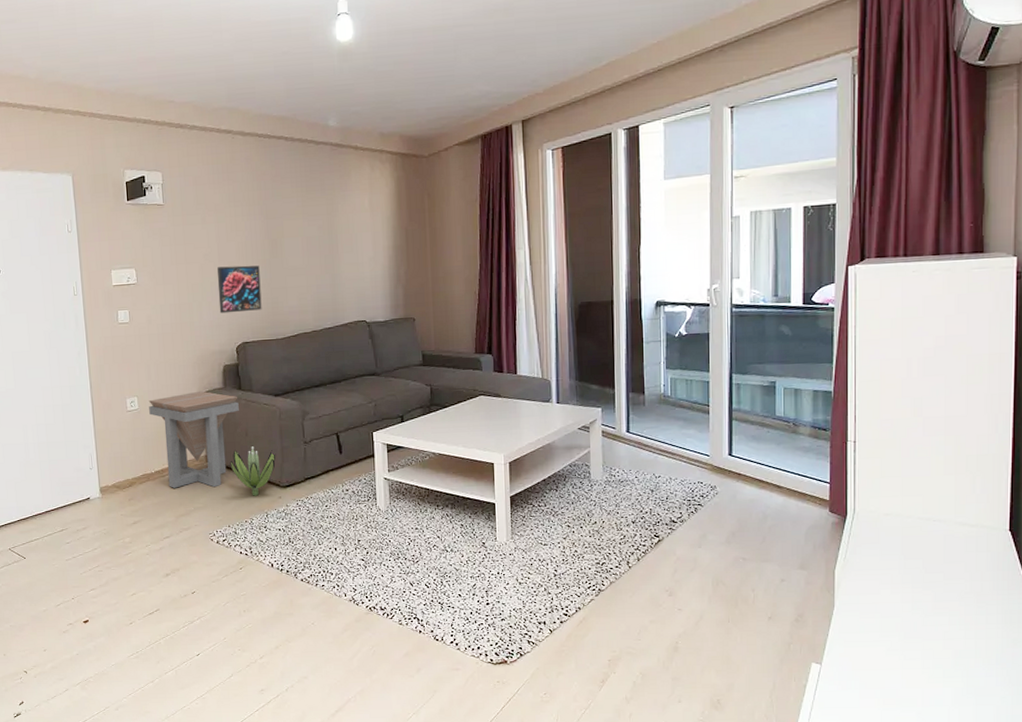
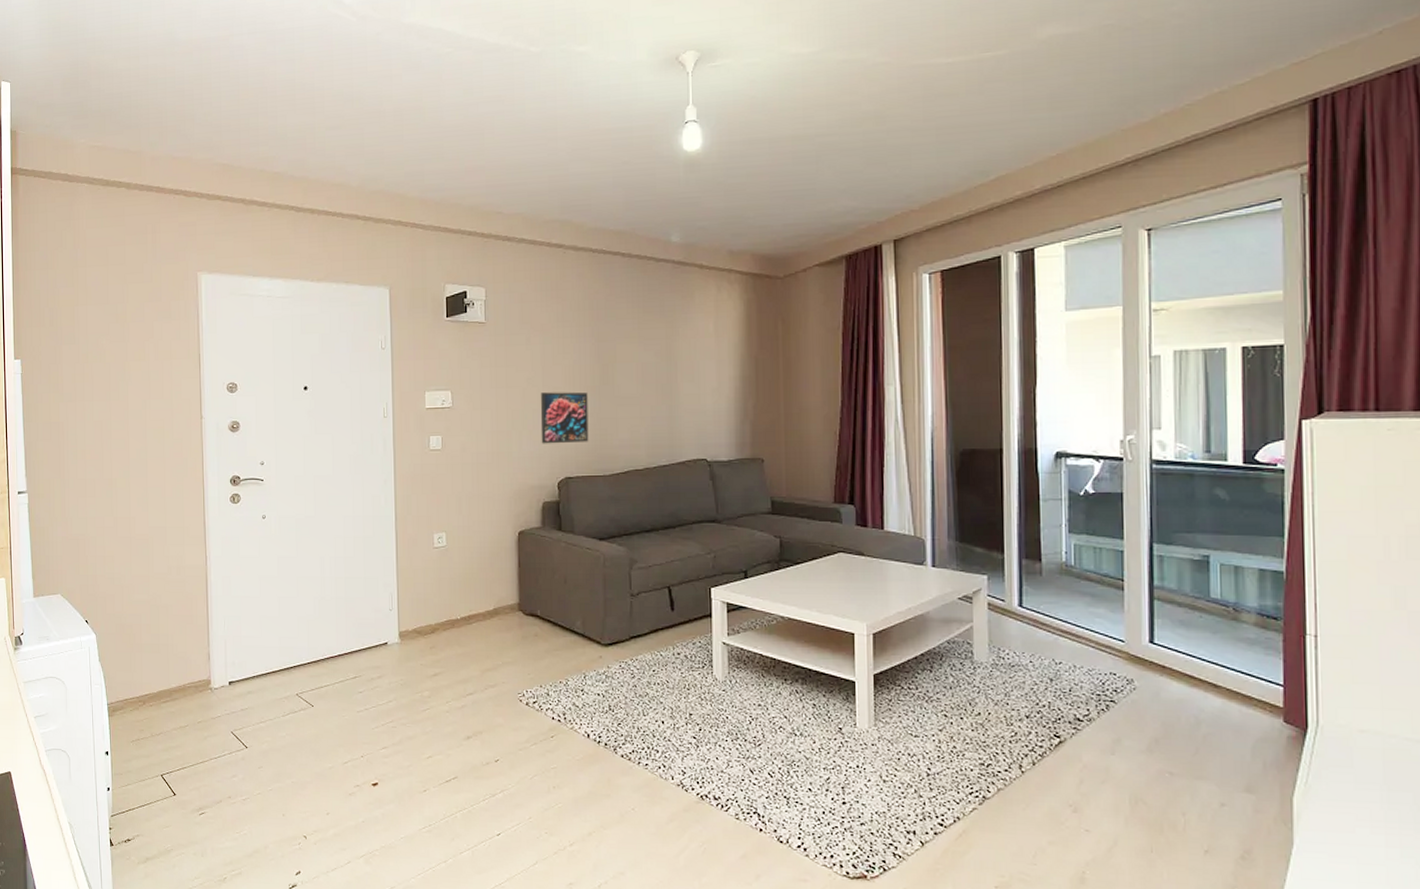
side table: present [148,391,239,488] -> none [458,529,558,640]
decorative plant: present [230,446,276,496] -> none [545,596,598,653]

